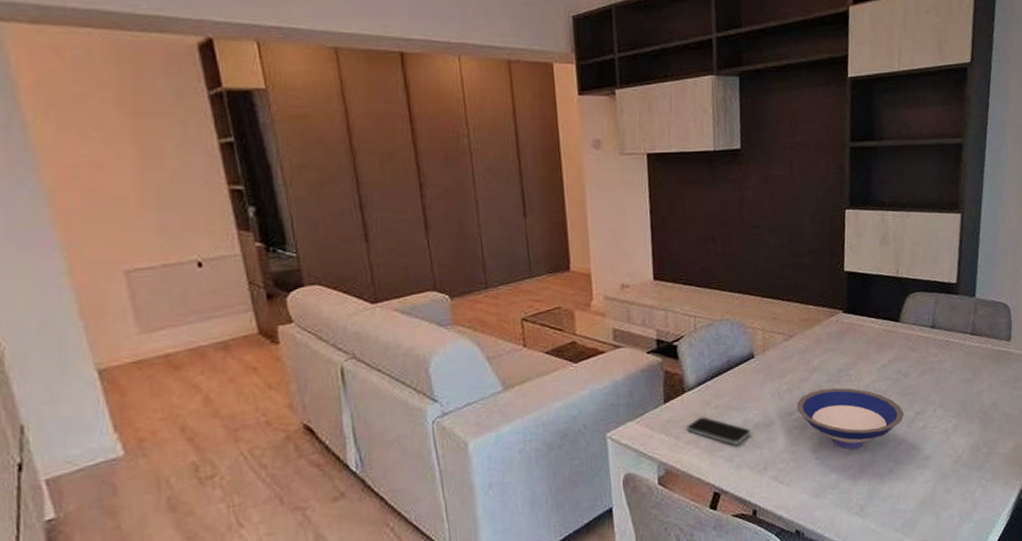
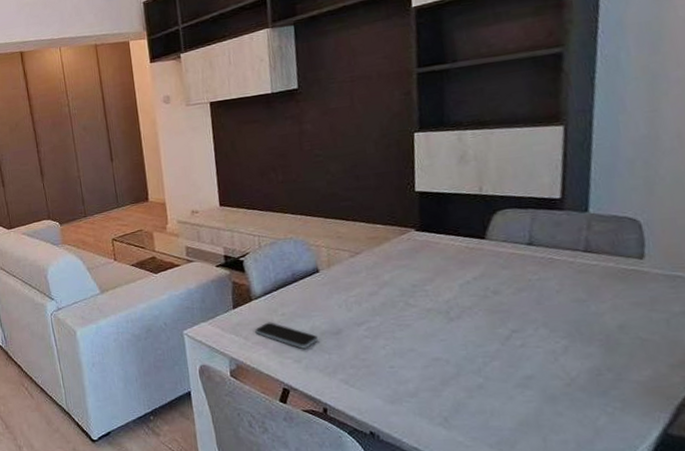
bowl: present [796,387,904,449] -> none [366,302,495,361]

